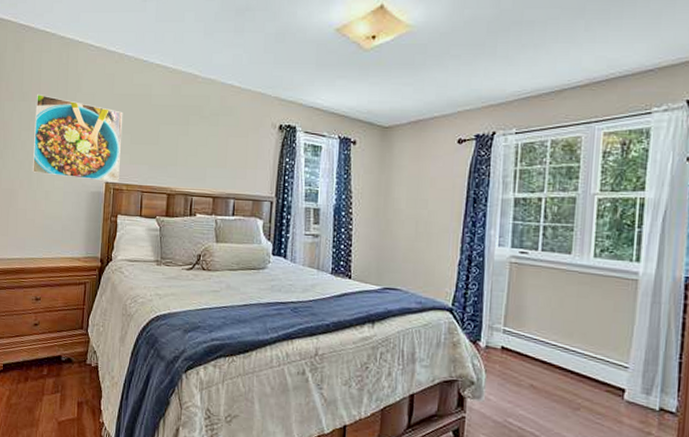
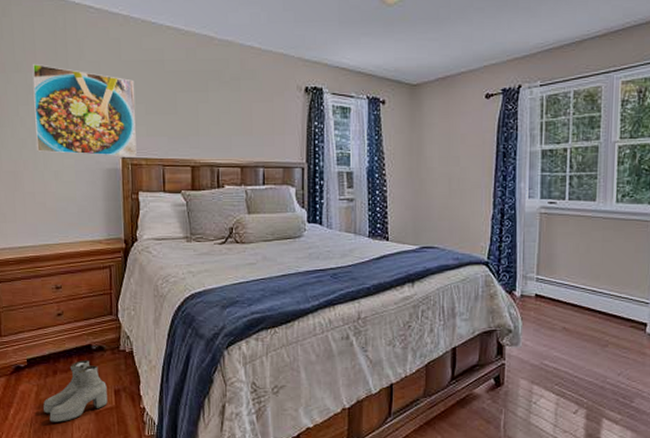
boots: none [13,370,71,428] -> present [43,360,108,422]

